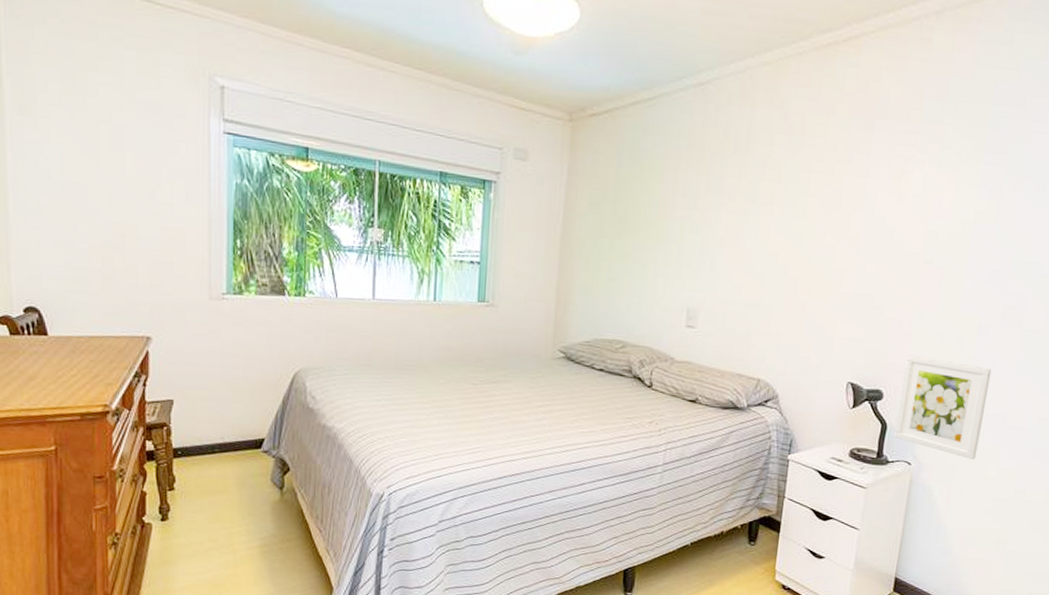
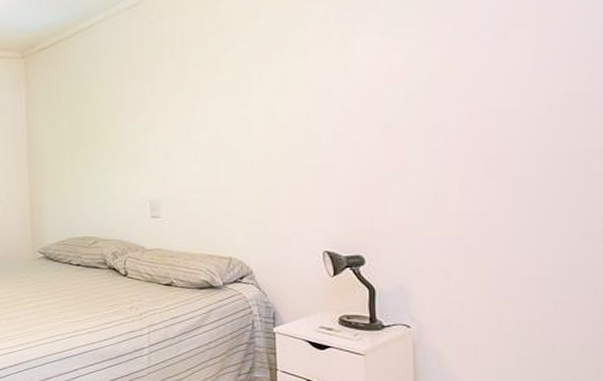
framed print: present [893,355,992,459] -> none [383,217,486,316]

